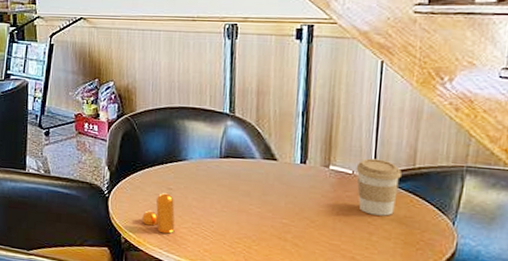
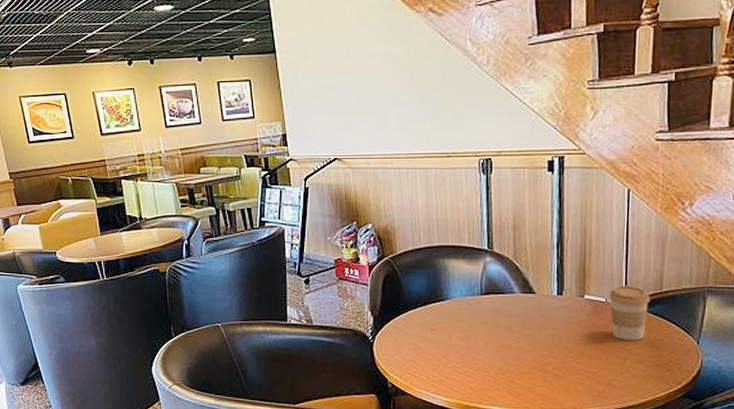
pepper shaker: present [142,193,175,234] -> none [408,334,441,375]

